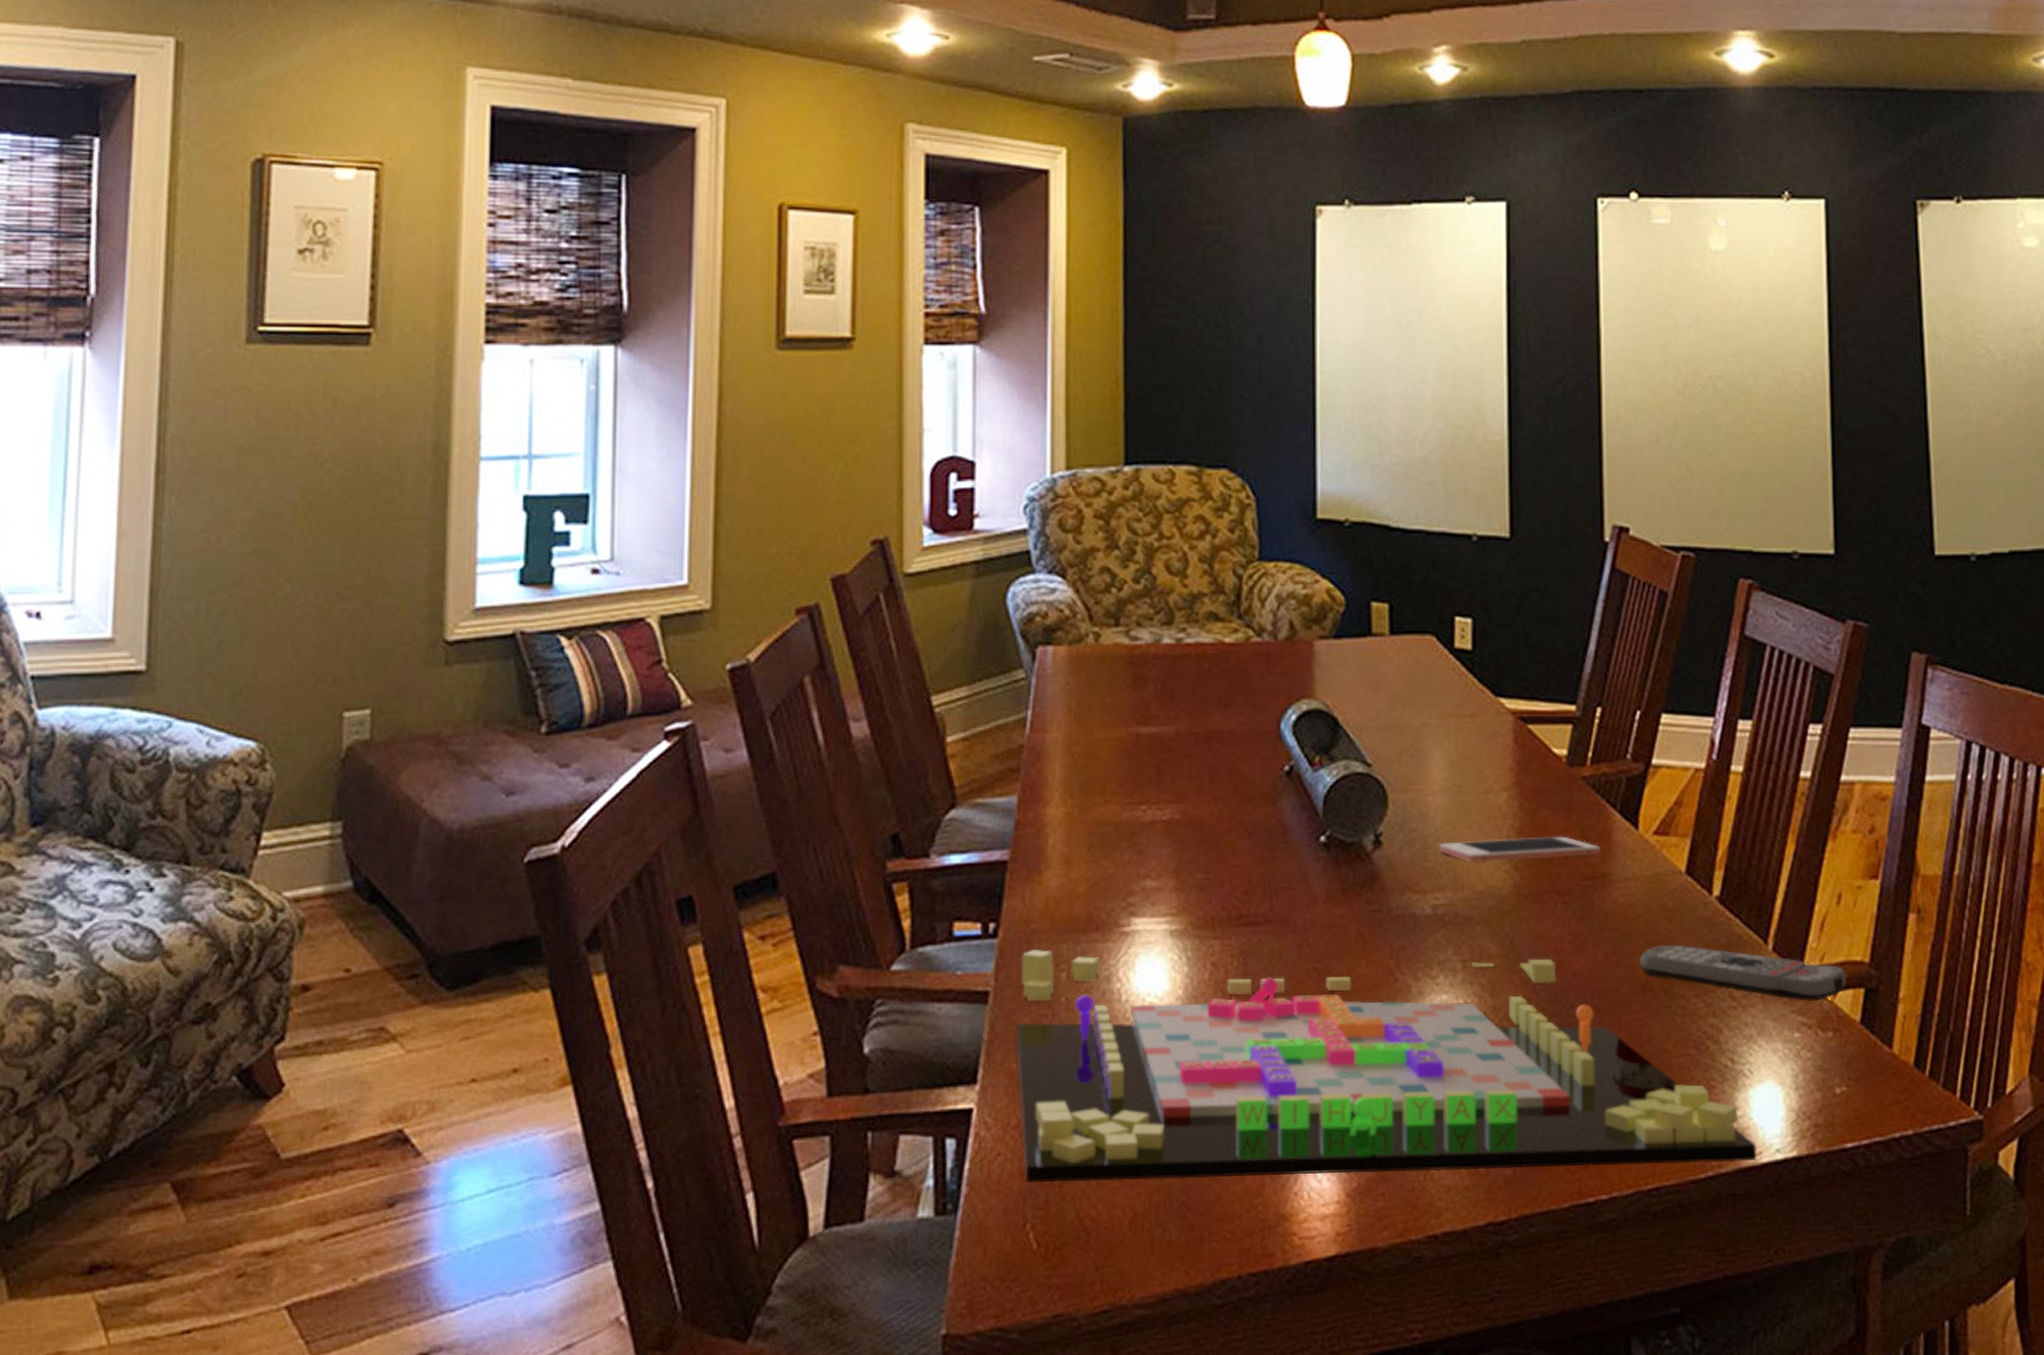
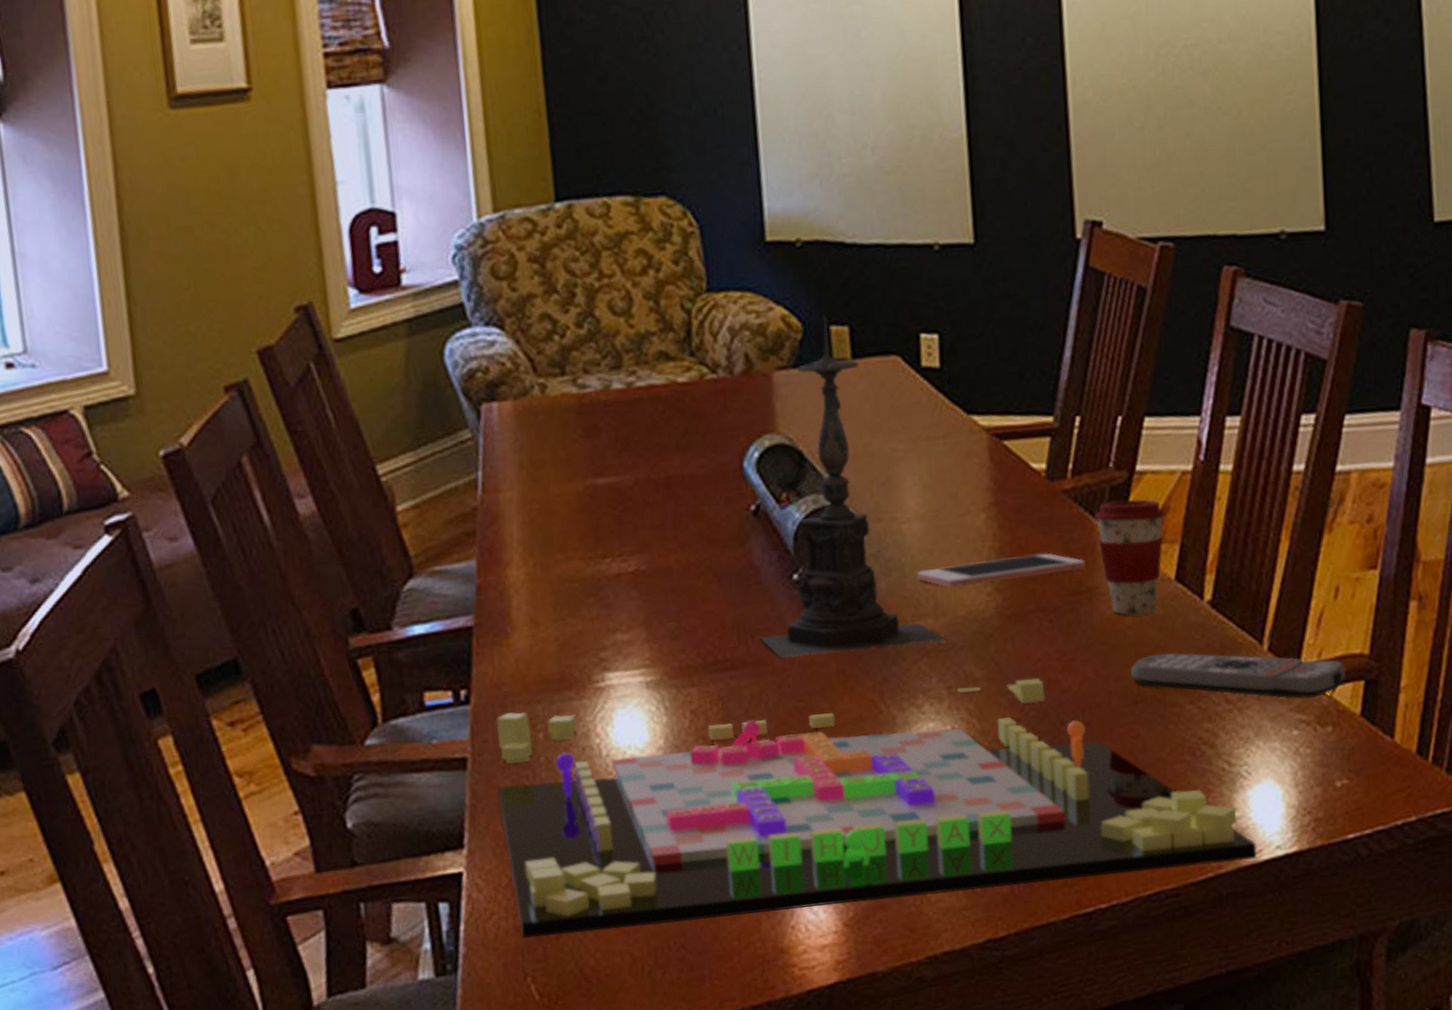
candle holder: none [1283,592,1463,919] -> present [758,315,946,658]
coffee cup: none [1610,791,1679,904] -> present [1094,499,1166,616]

